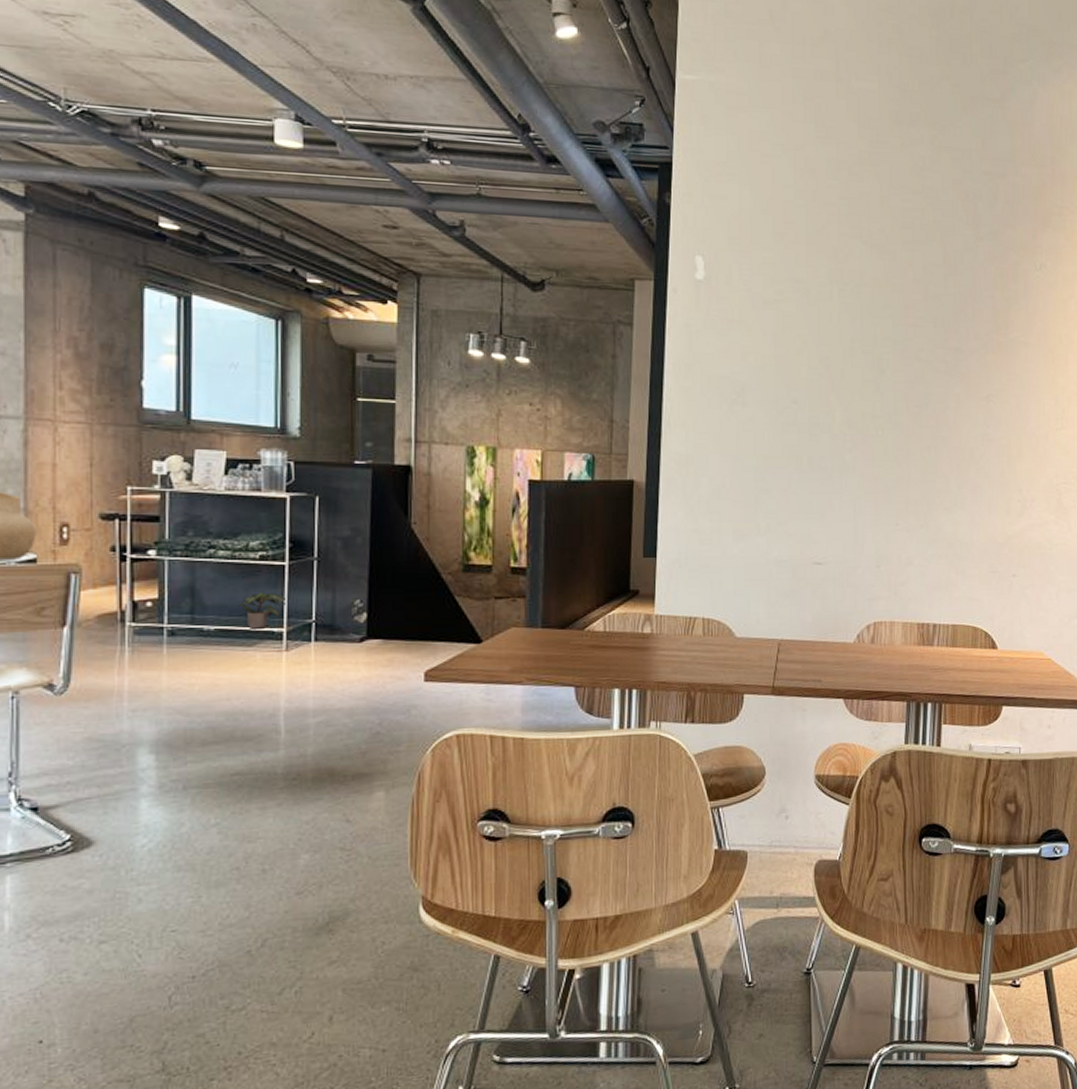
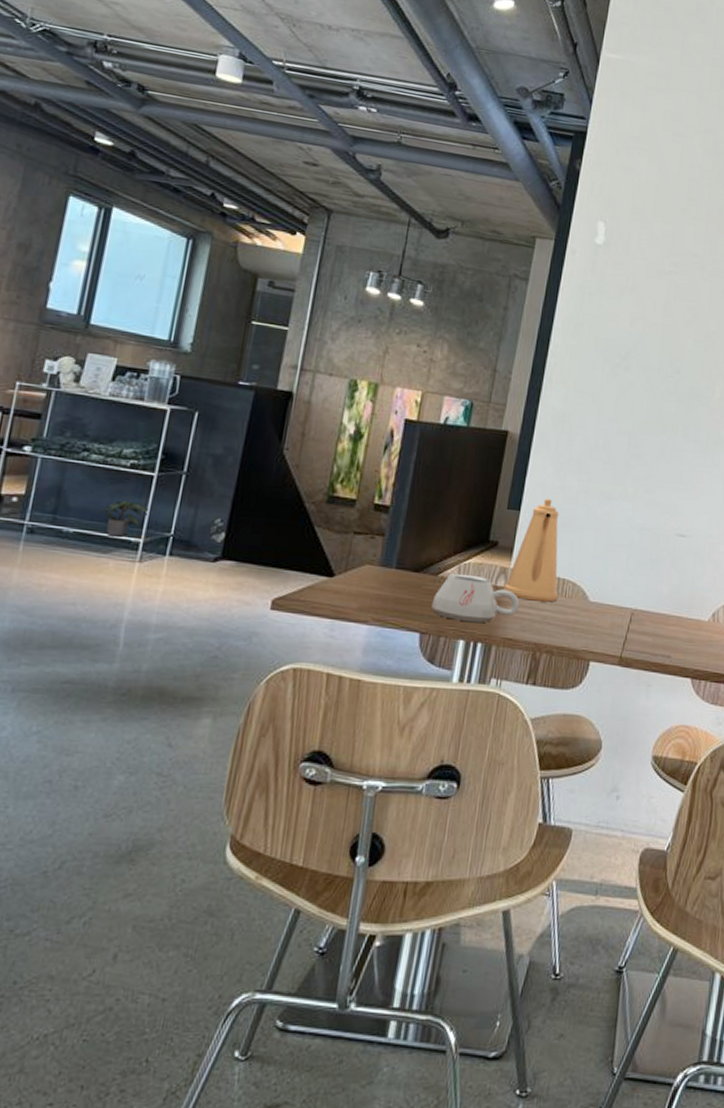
cup: none [582,625,668,671] -> present [431,573,520,623]
coffee pot: none [649,543,706,643] -> present [502,499,560,603]

